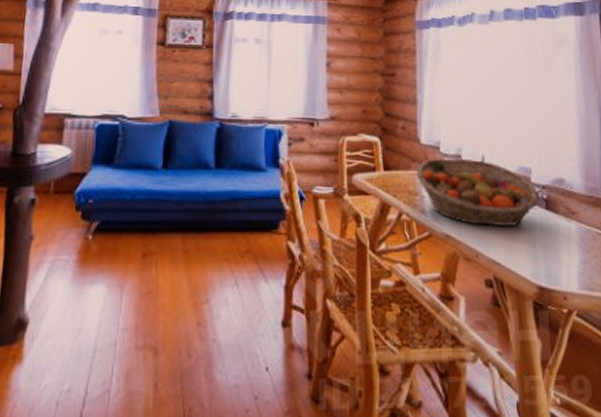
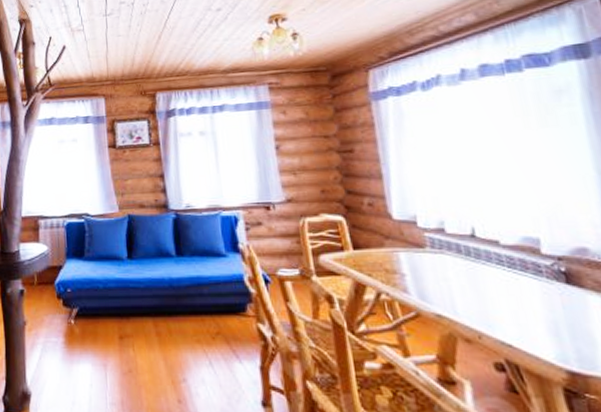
fruit basket: present [416,158,540,227] -> none [391,232,558,305]

